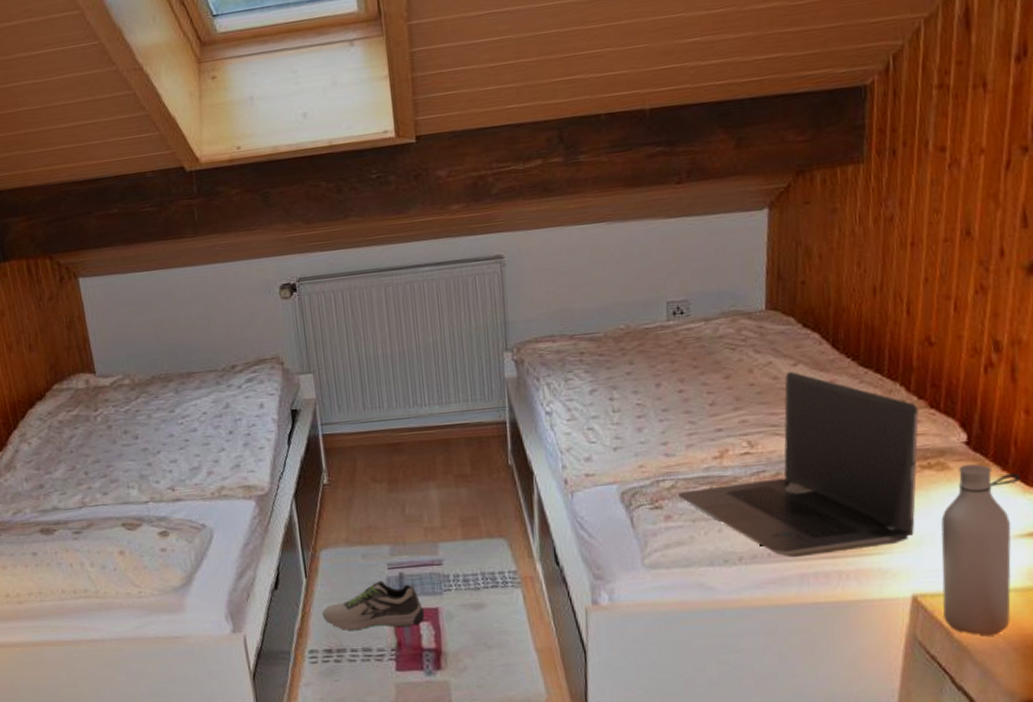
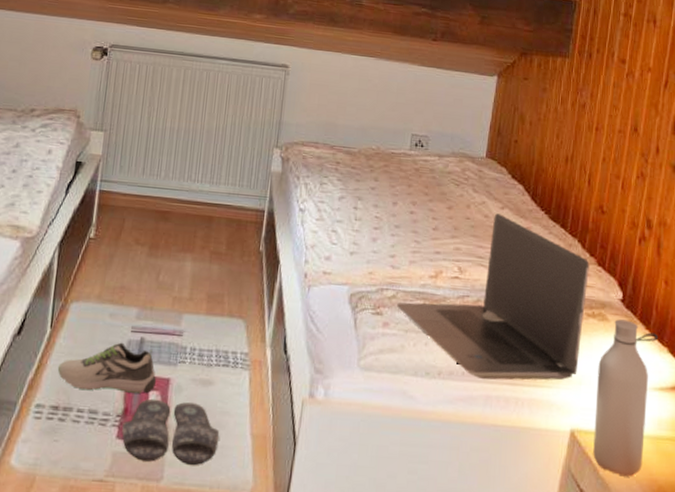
slippers: none [399,627,502,688] -> present [122,398,220,465]

